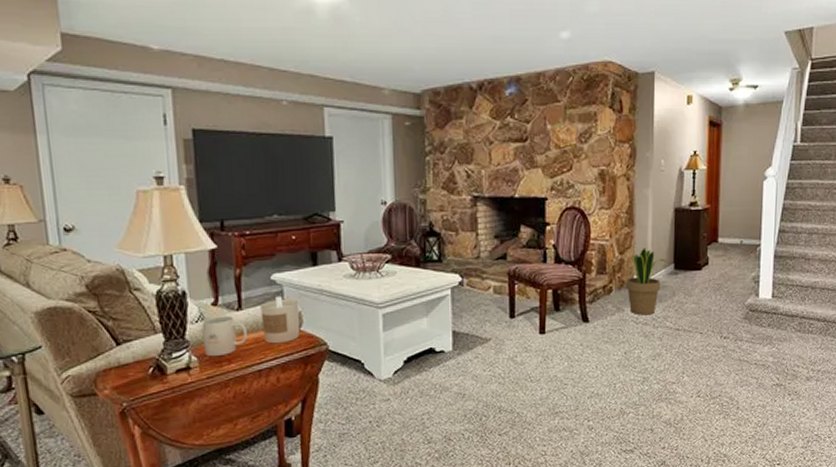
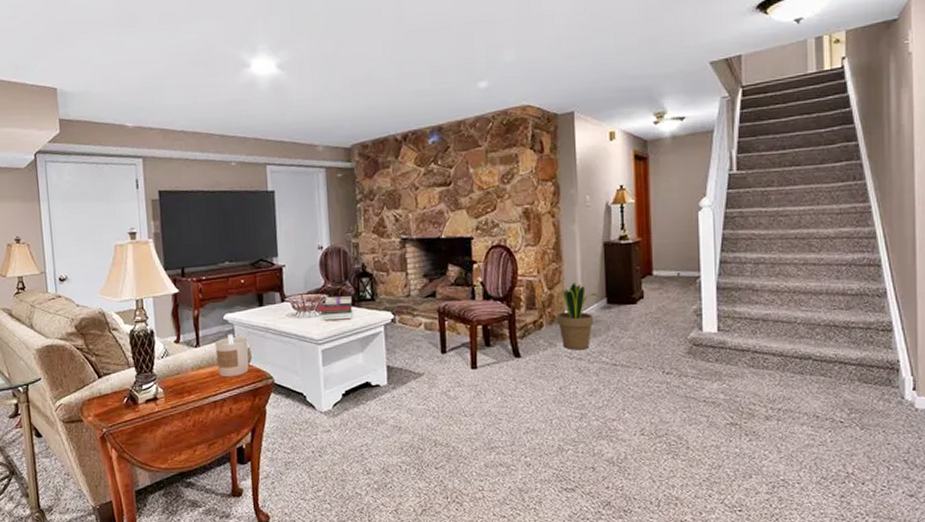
mug: present [201,315,248,357] -> none [166,352,205,389]
books: none [378,256,419,283] -> present [317,296,354,321]

